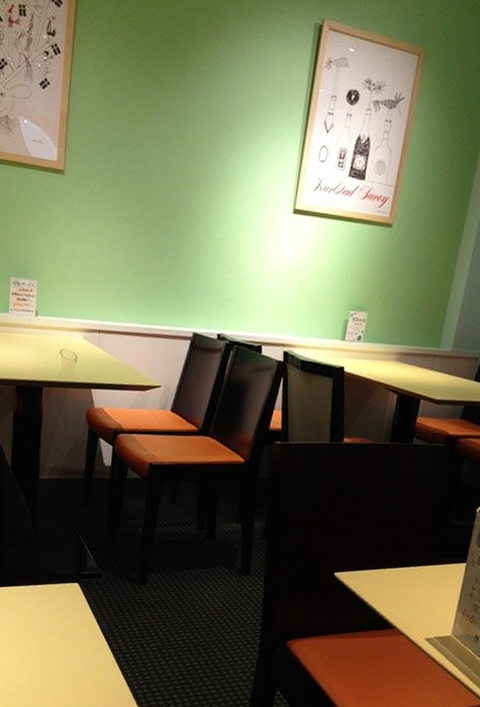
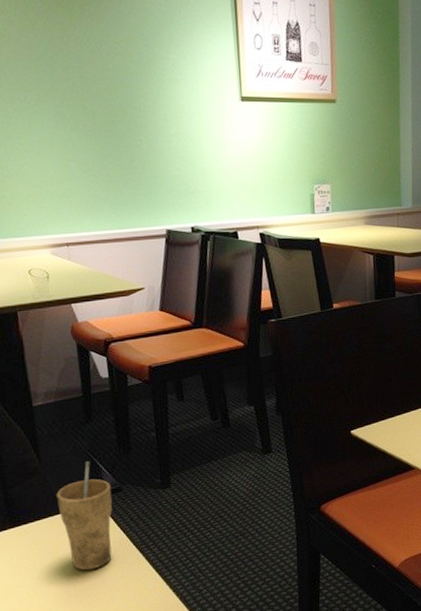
cup: none [42,541,92,645] -> present [56,461,113,571]

